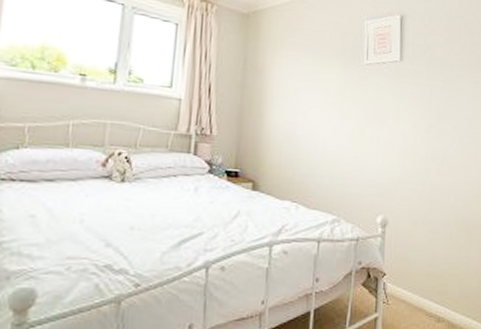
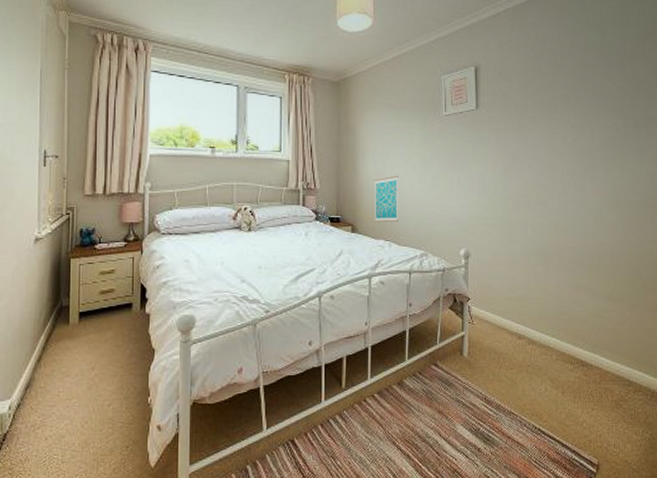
wall art: none [280,127,311,181] -> present [374,176,398,223]

